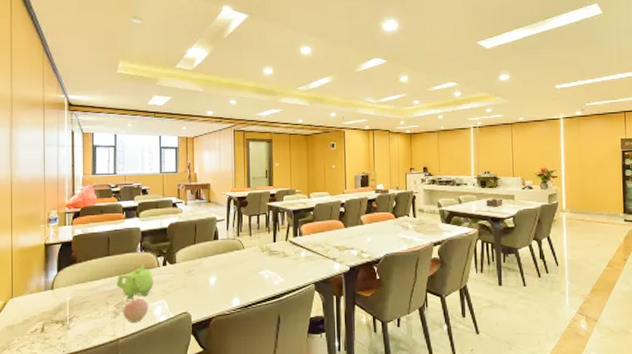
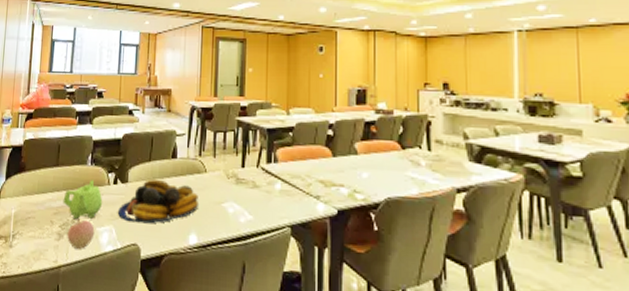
fruit bowl: none [169,258,239,295] -> present [118,179,198,224]

